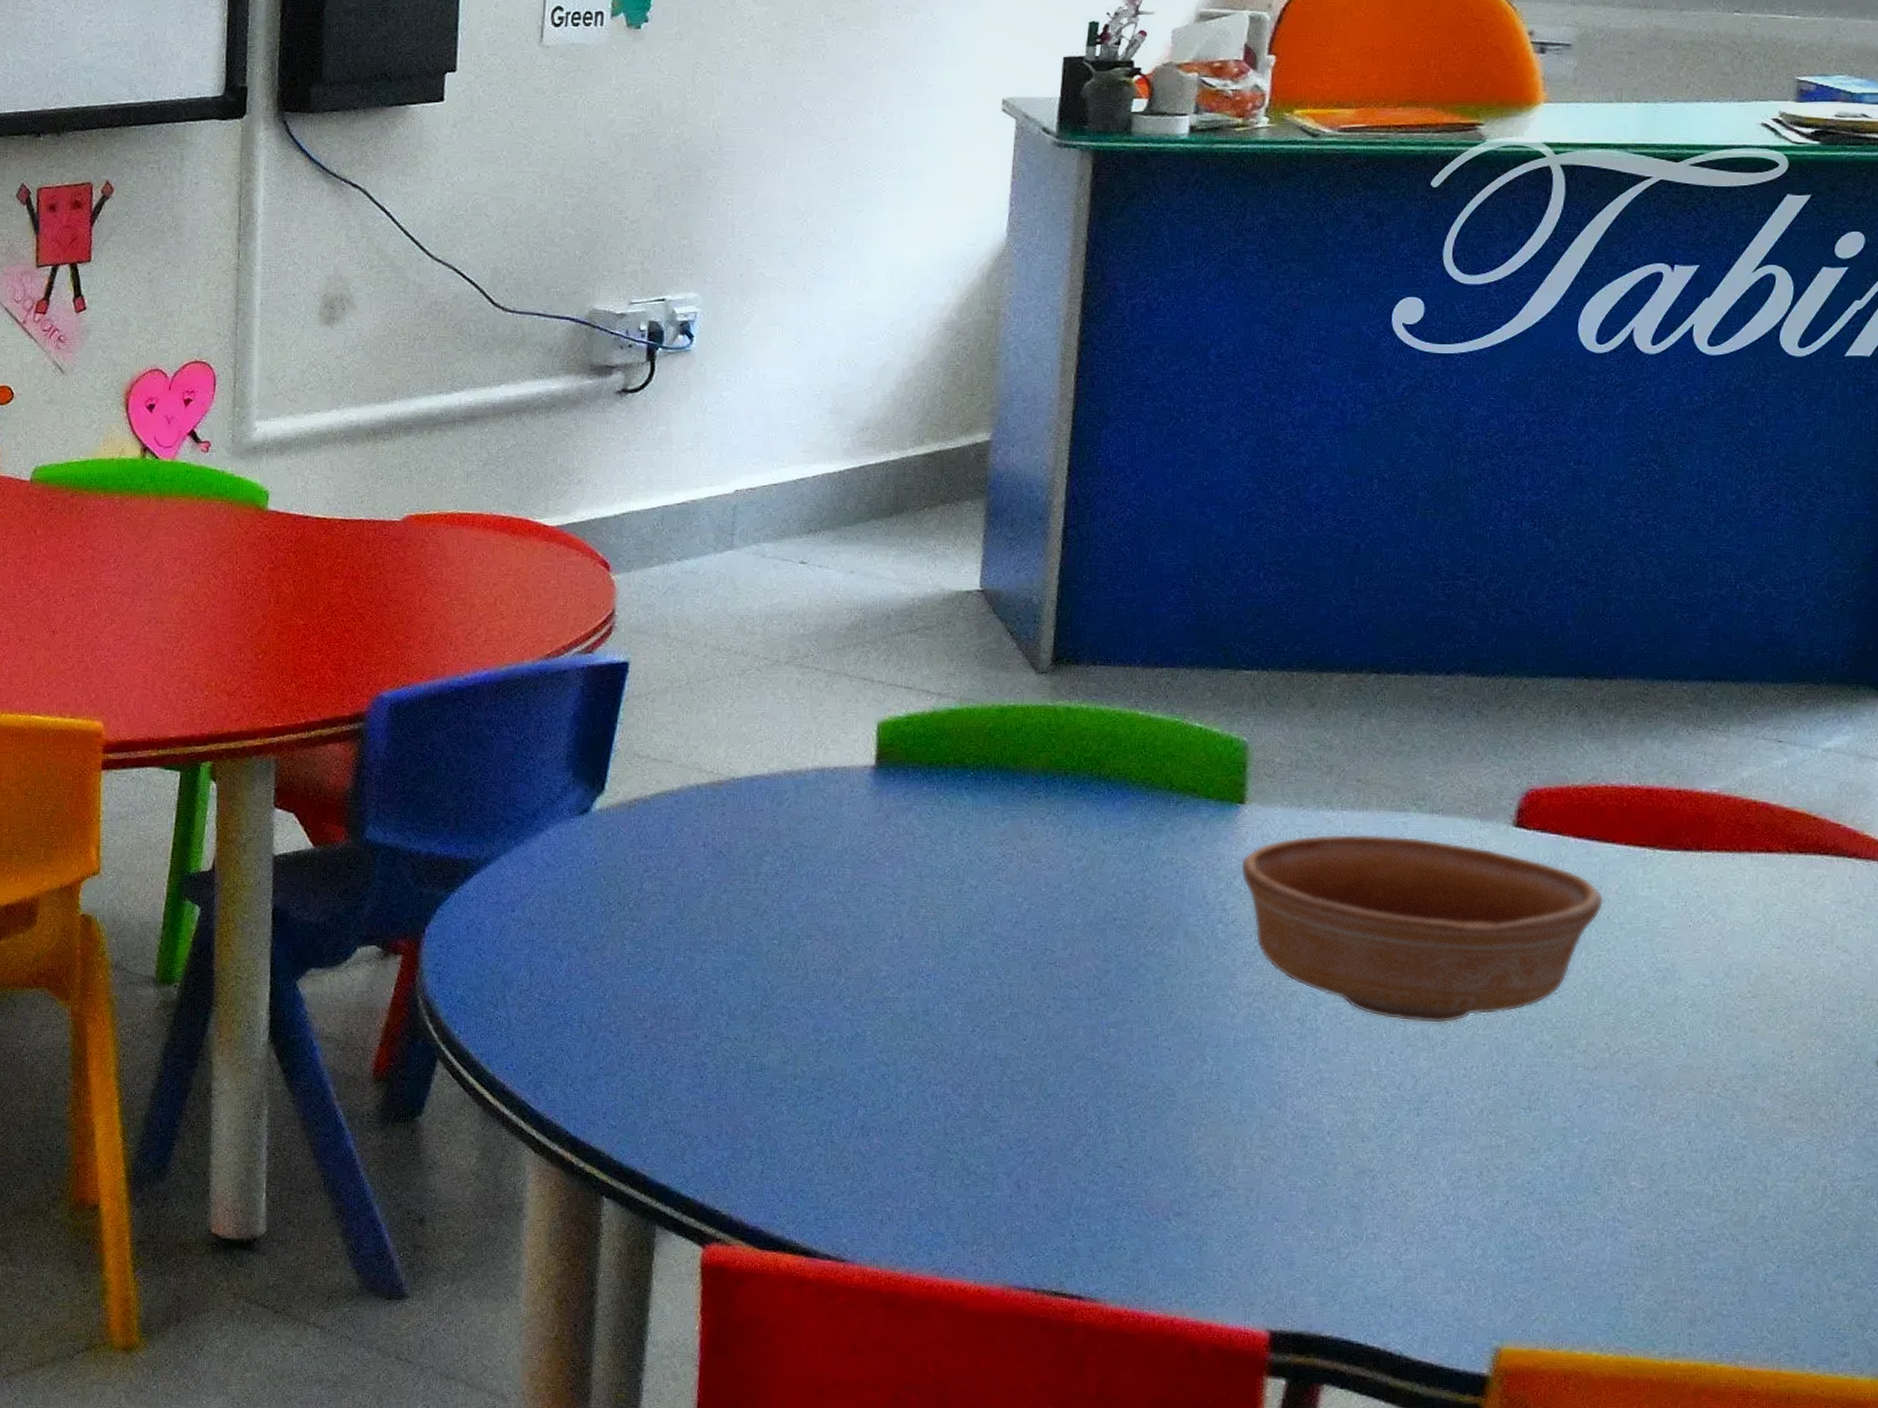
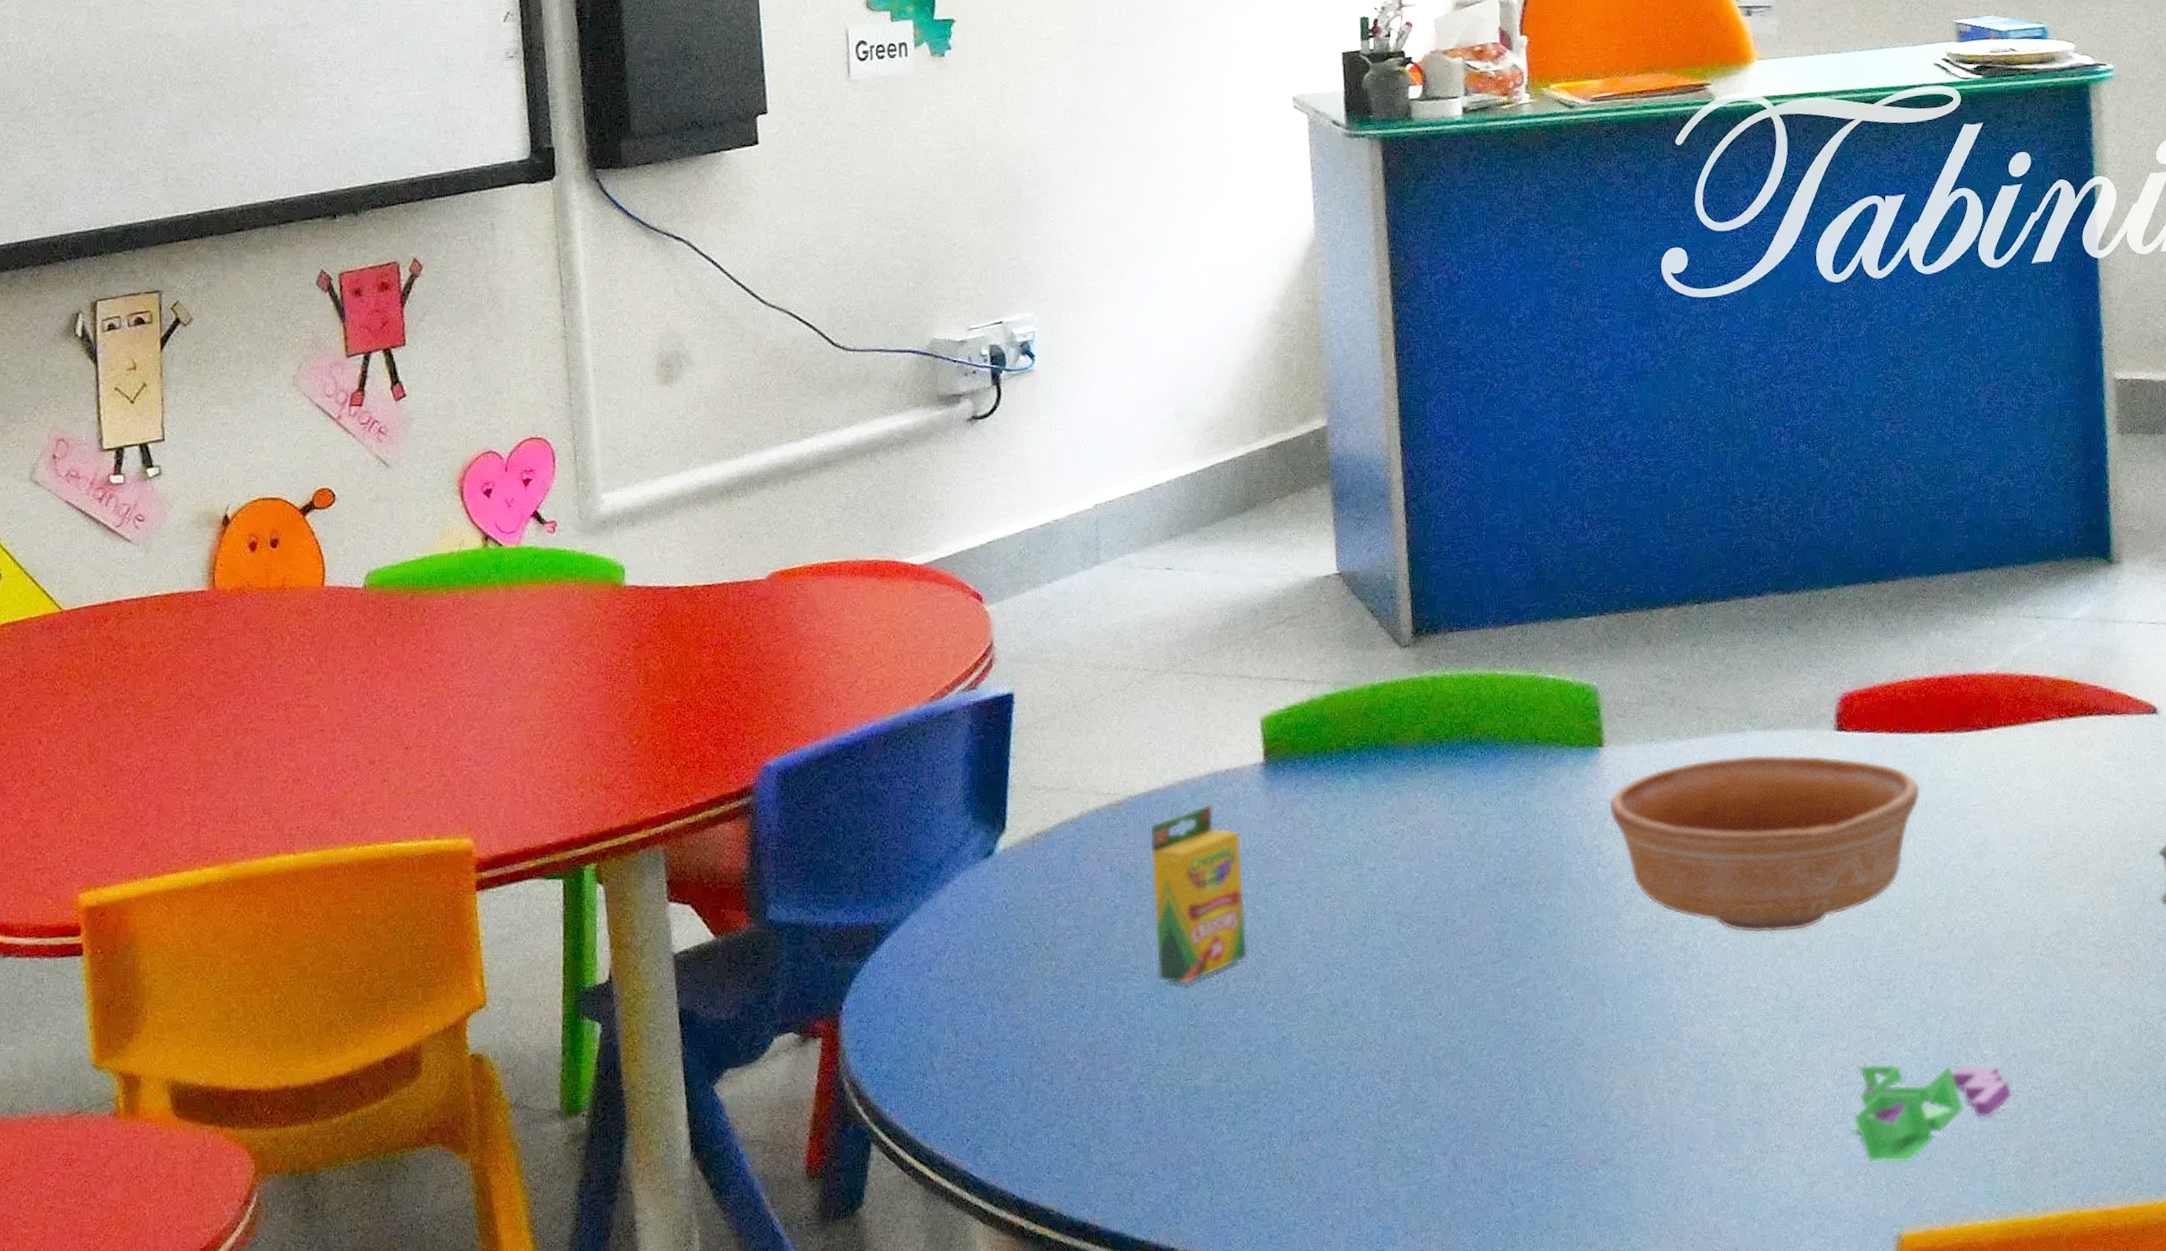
crayon box: none [738,797,841,967] -> present [1149,804,1248,985]
puzzle: none [1460,1171,1657,1278] -> present [1850,1063,2012,1164]

